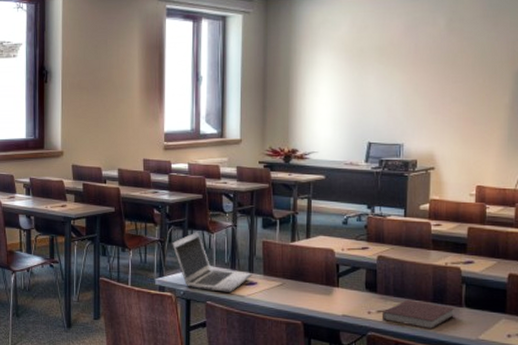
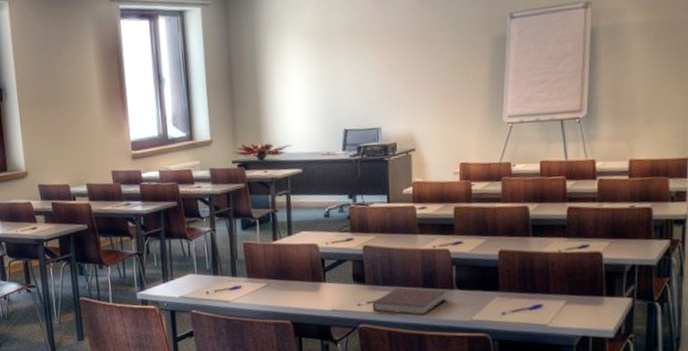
laptop: present [172,232,252,292] -> none [150,241,236,299]

